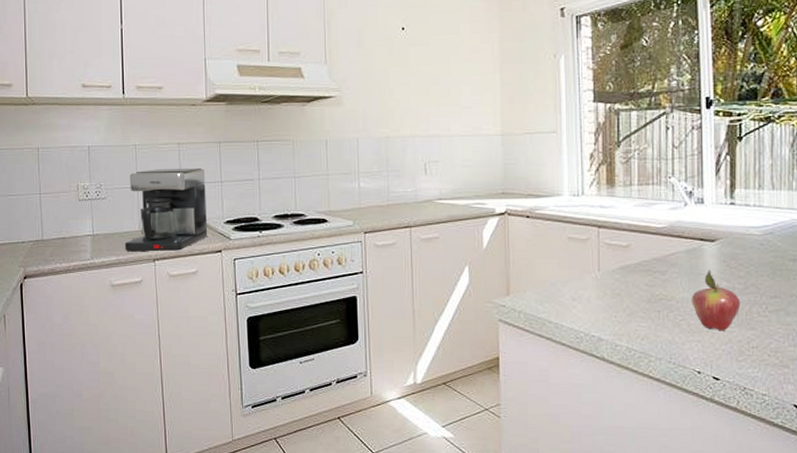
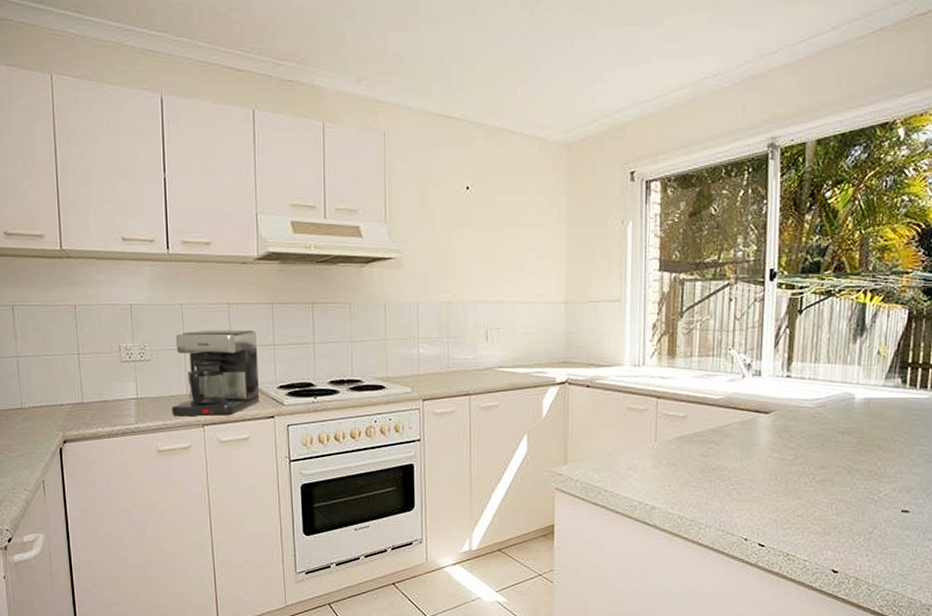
fruit: present [691,270,741,331] -> none [743,441,790,500]

